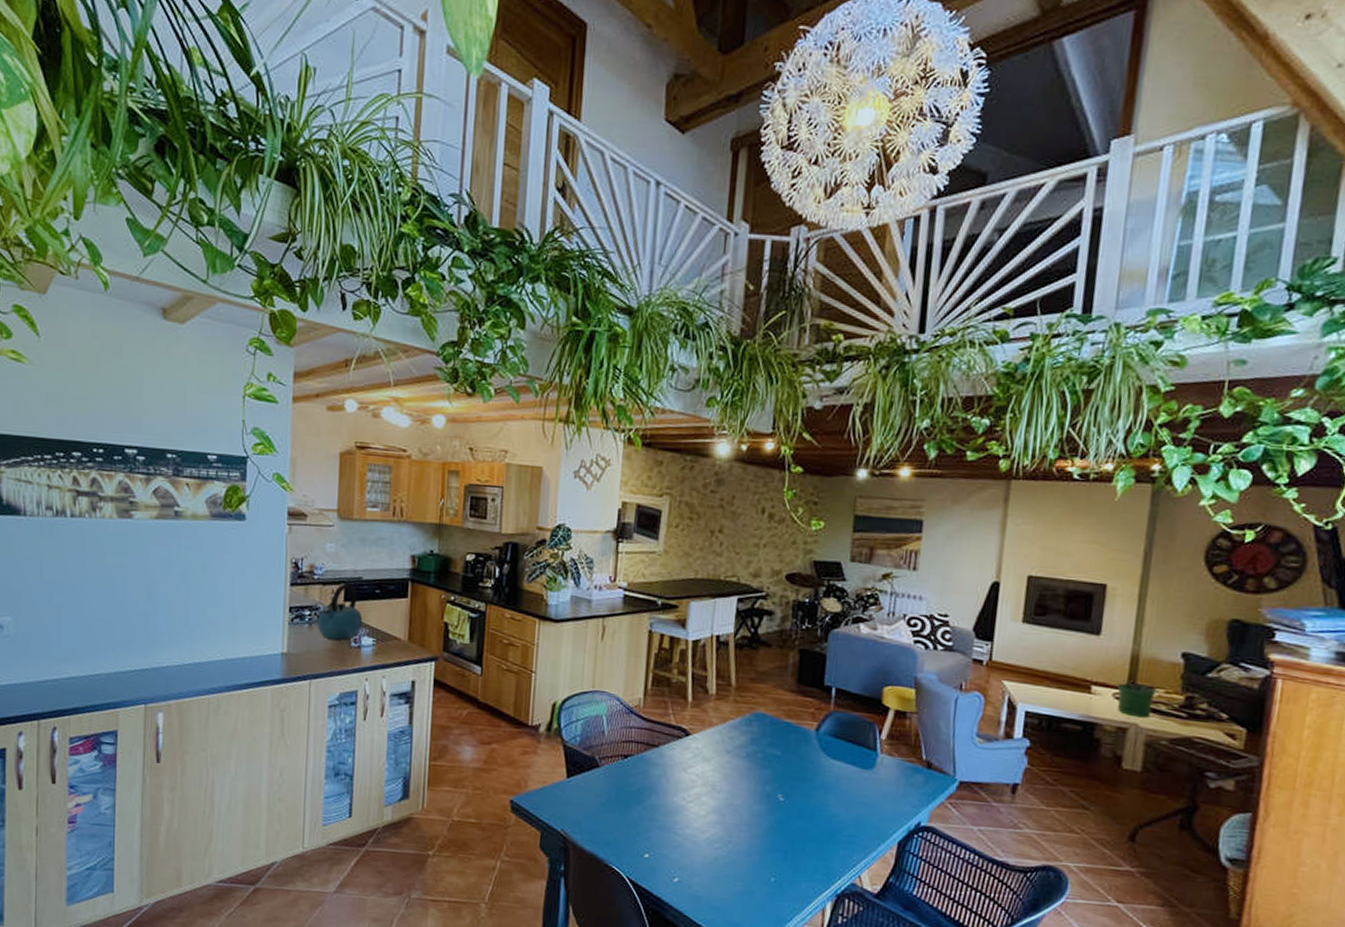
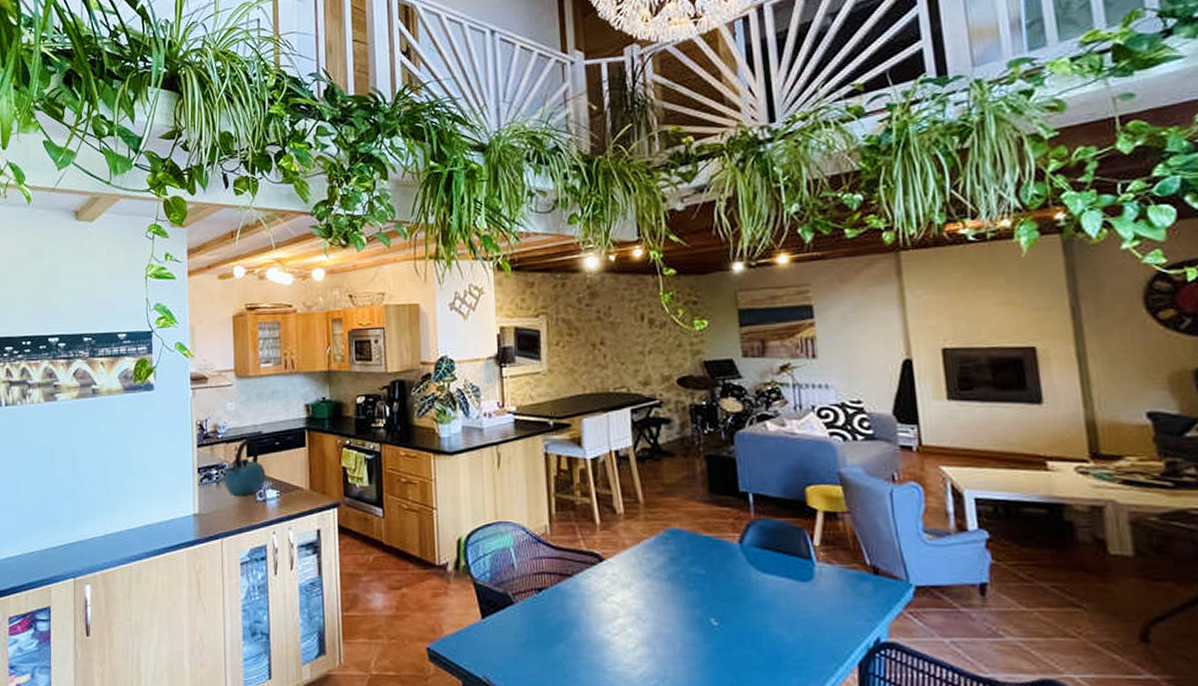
planter: present [1115,680,1162,718] -> none [1075,451,1134,493]

